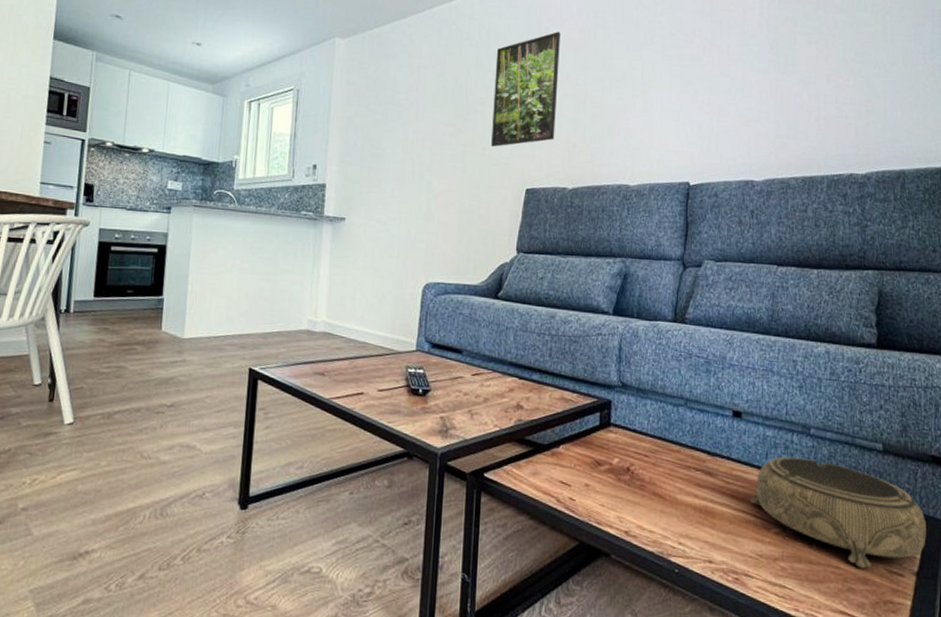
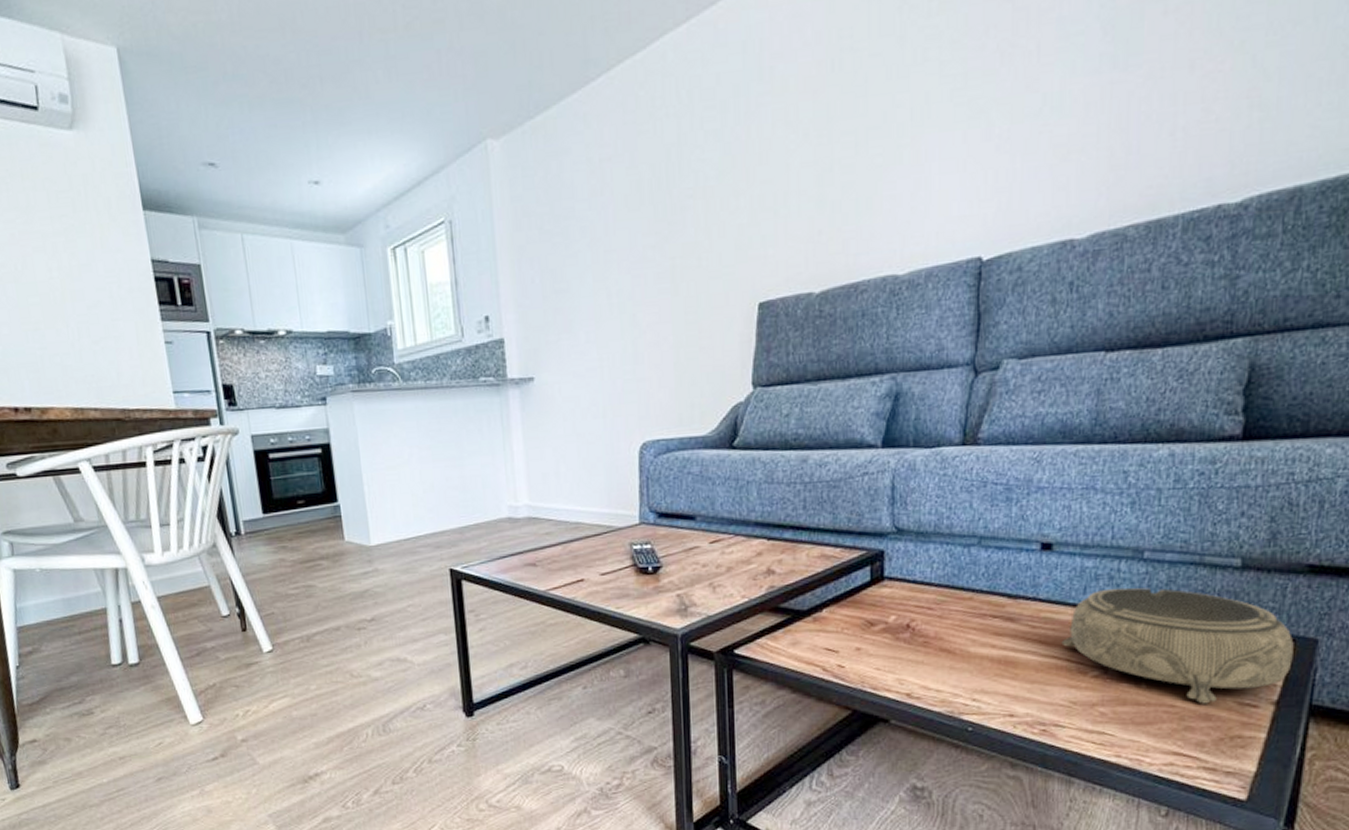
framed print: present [490,31,560,147] -> none [703,70,793,253]

